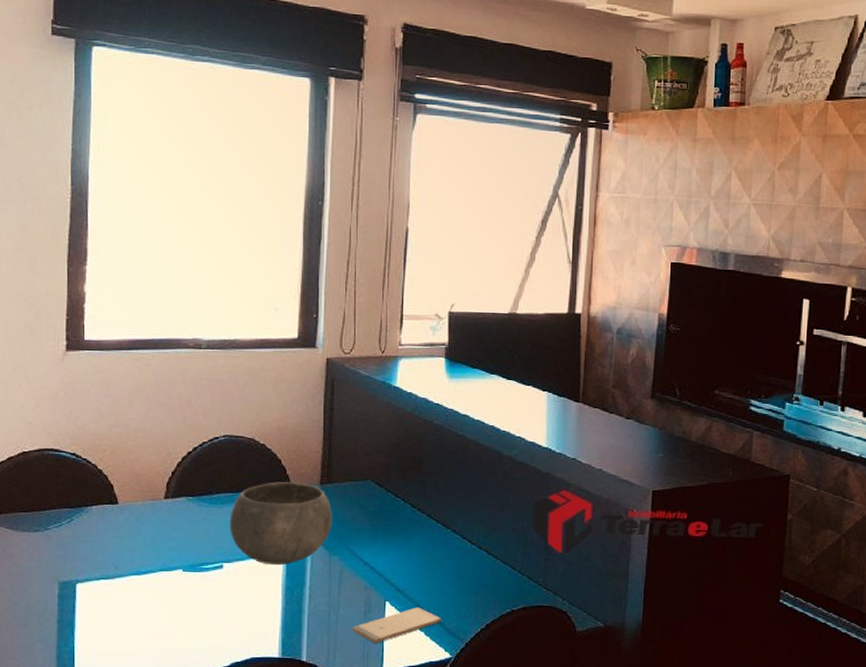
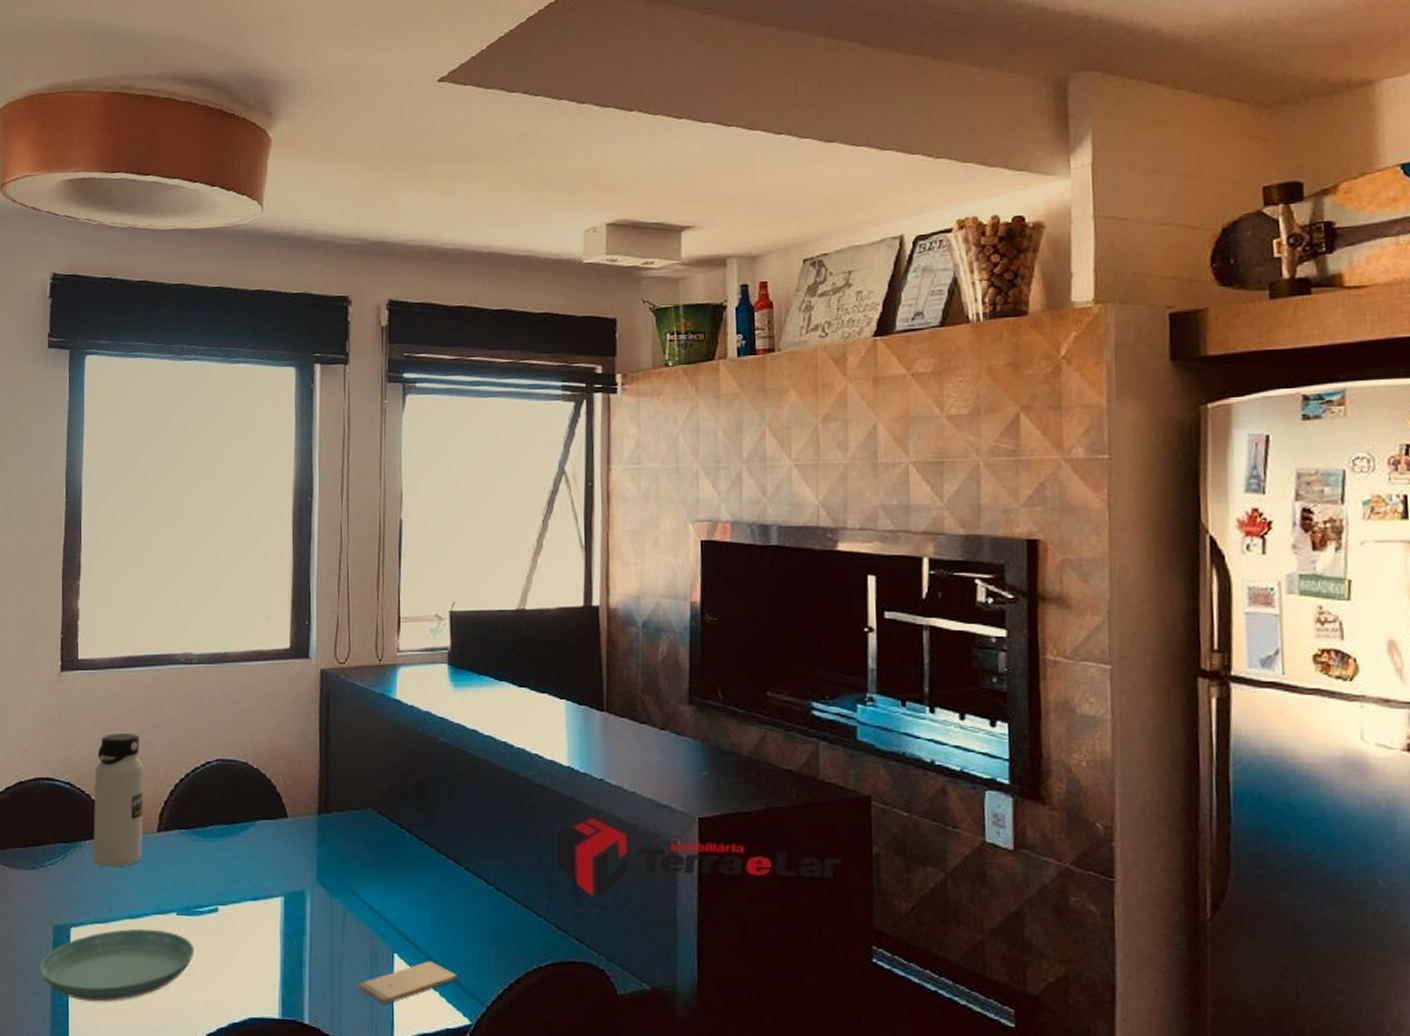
saucer: none [45,583,200,648] -> present [40,928,195,1002]
water bottle: none [99,410,151,530] -> present [93,733,144,868]
bowl: present [229,482,332,566] -> none [224,811,332,909]

